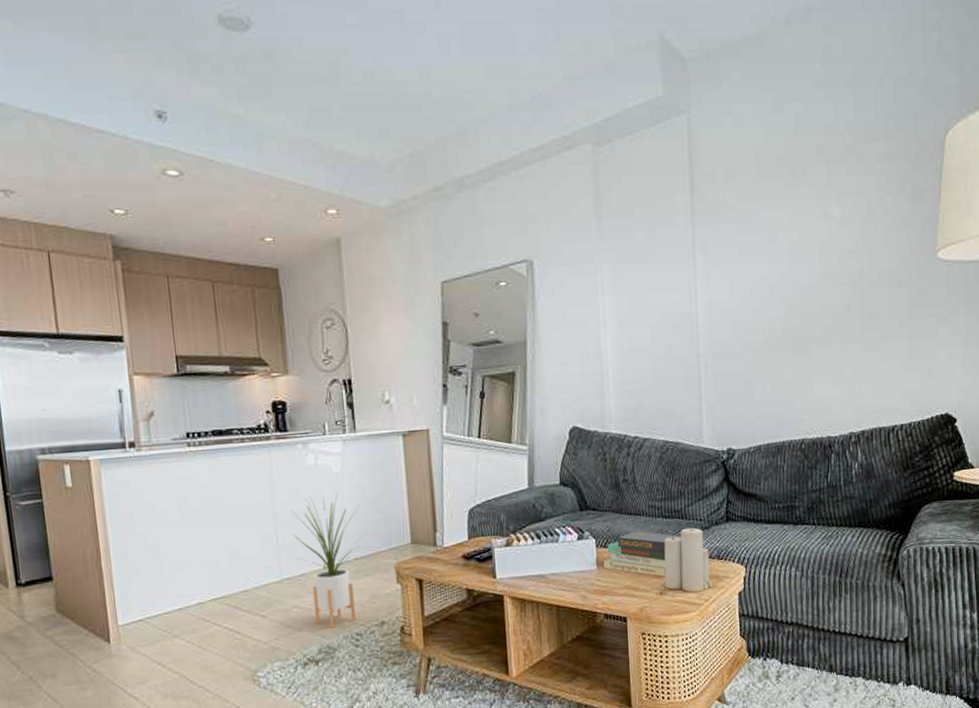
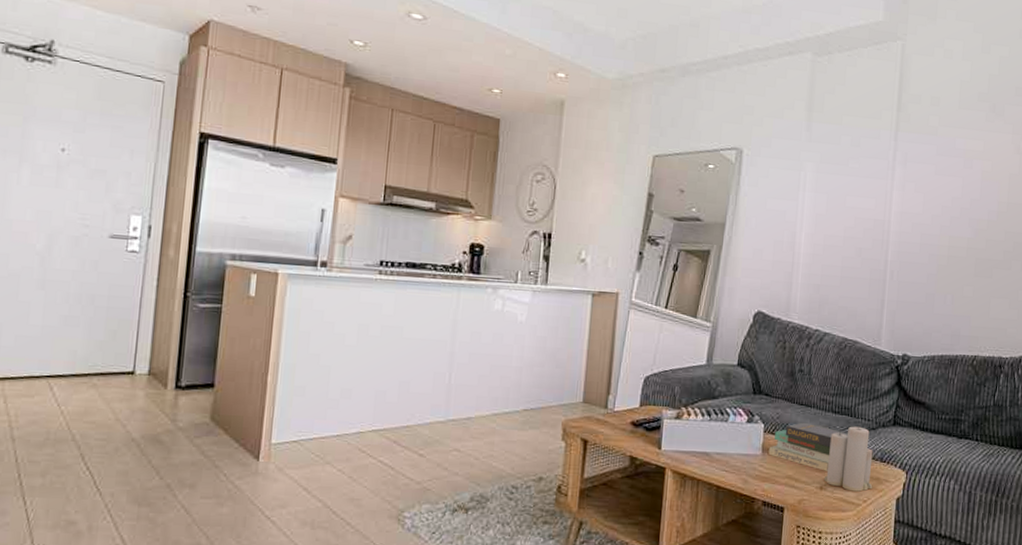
house plant: present [292,494,362,628] -> none [466,340,539,477]

